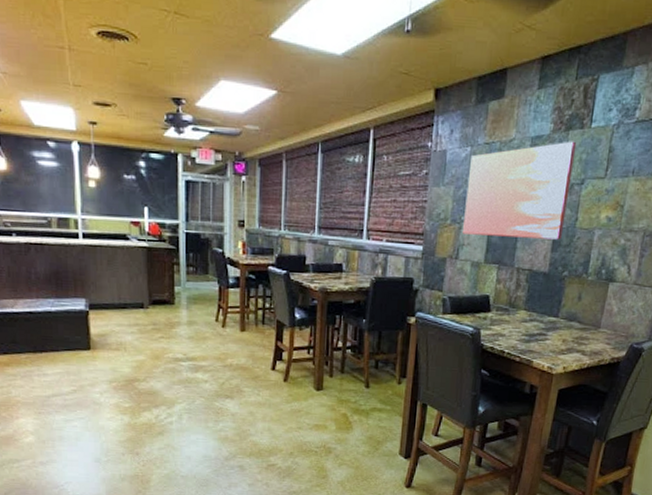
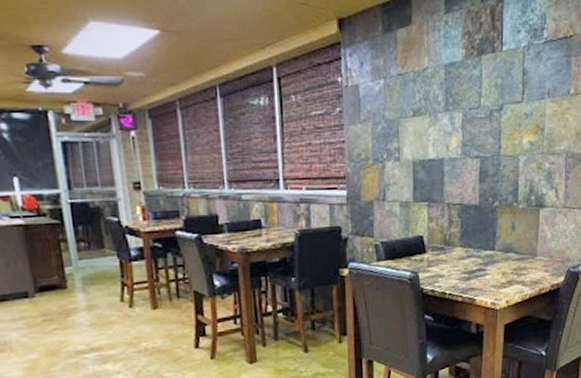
wall art: present [463,141,577,240] -> none [385,66,491,173]

